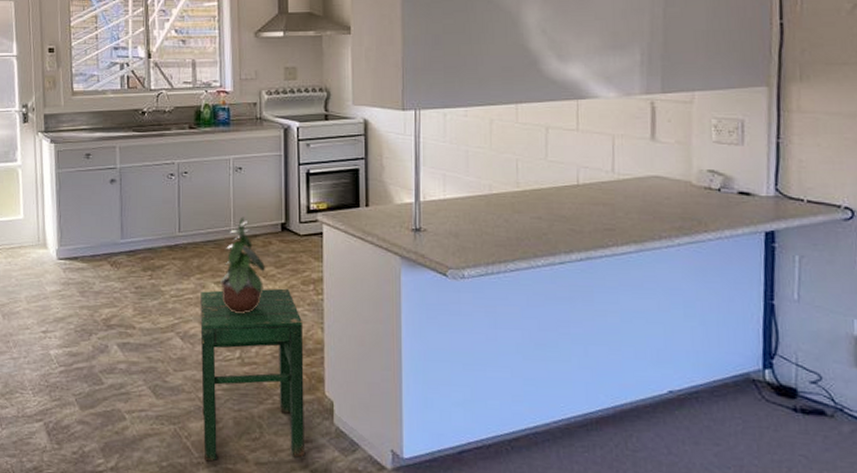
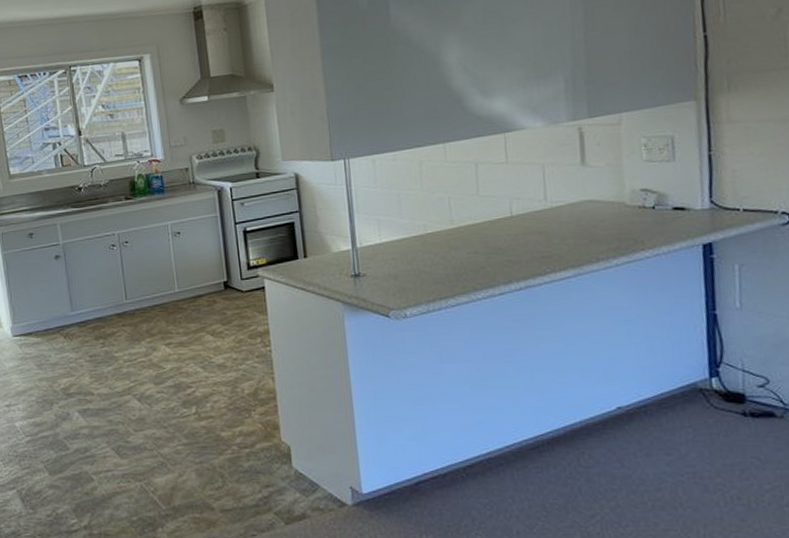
stool: present [200,288,304,461] -> none [152,343,267,513]
potted plant: present [220,216,265,313] -> none [170,279,213,371]

